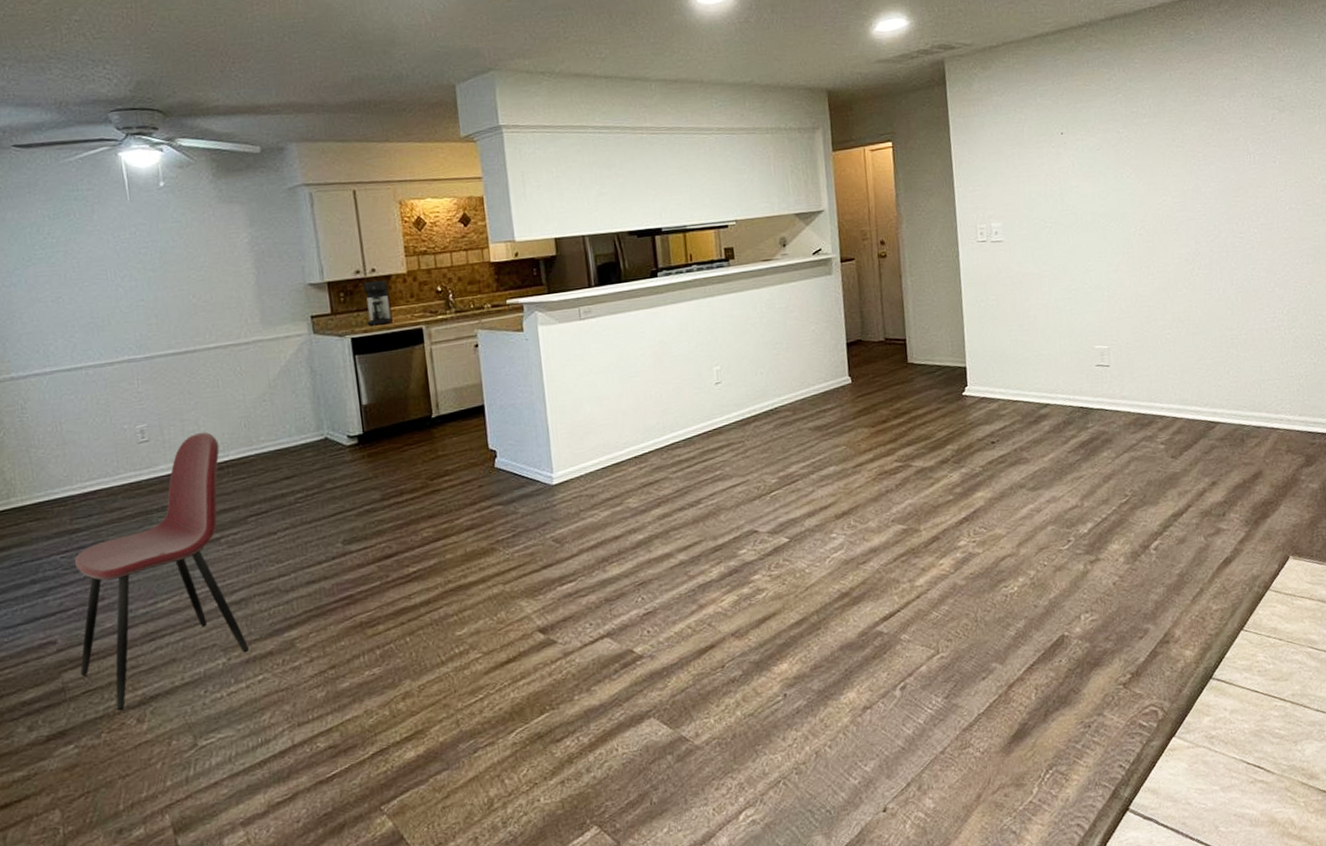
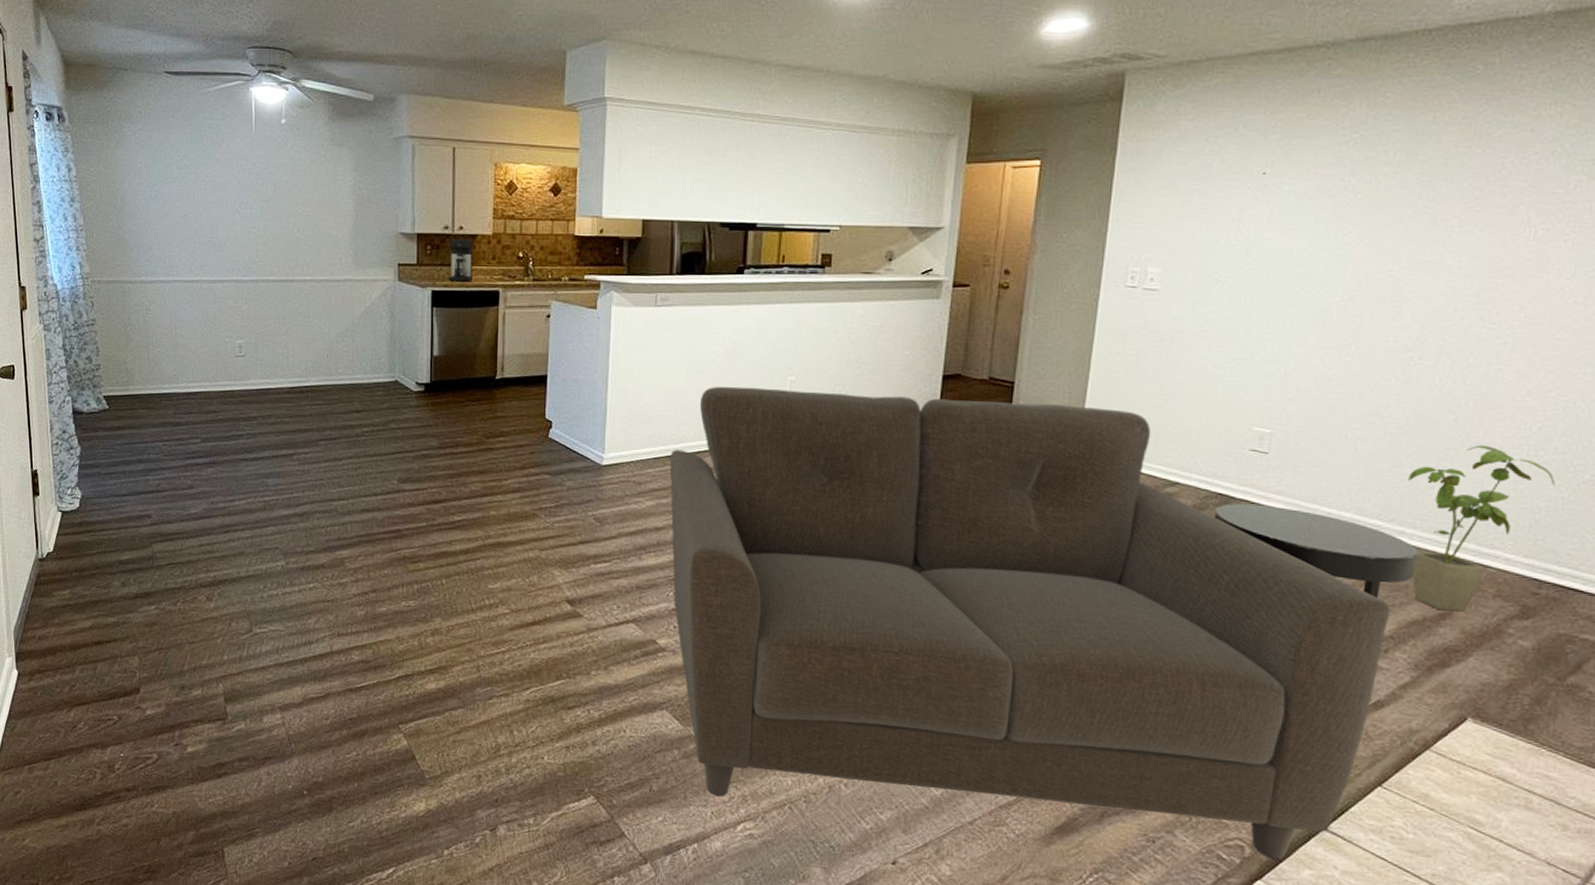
dining chair: present [74,432,249,711] -> none [167,356,305,587]
sofa: none [617,349,1222,792] -> present [669,386,1391,860]
side table: none [1080,409,1230,472] -> present [1215,503,1417,599]
house plant: none [1210,331,1307,472] -> present [1408,445,1556,612]

